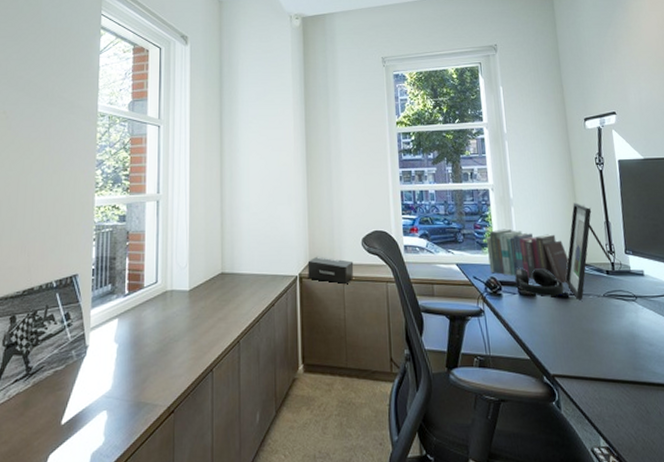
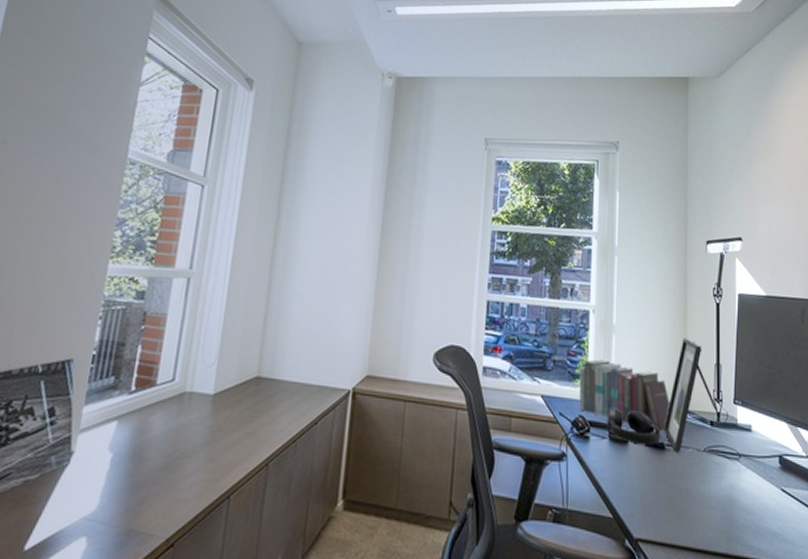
box: present [307,256,354,285] -> none [363,368,421,407]

